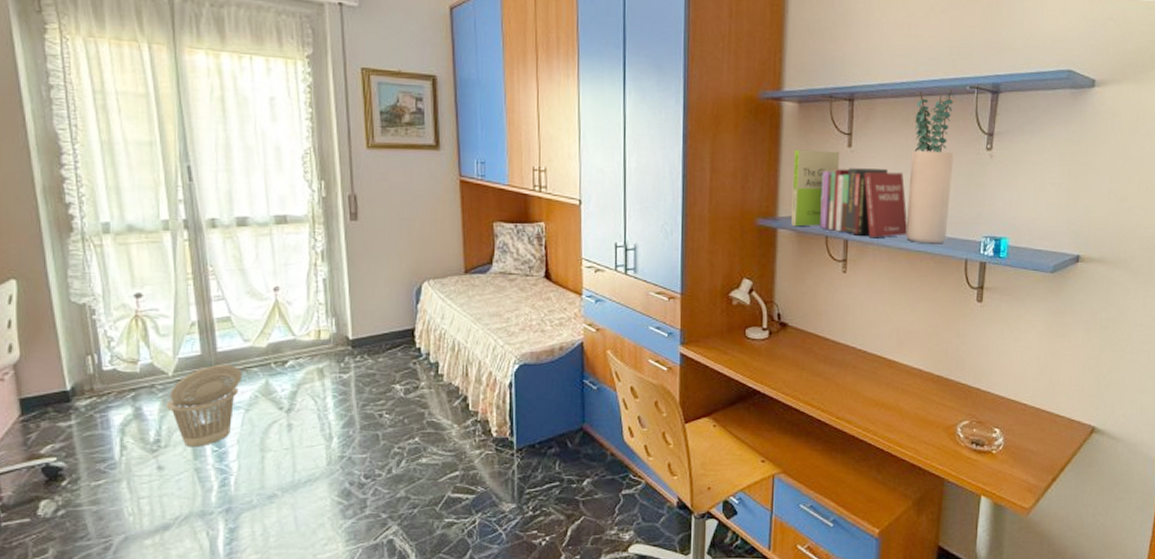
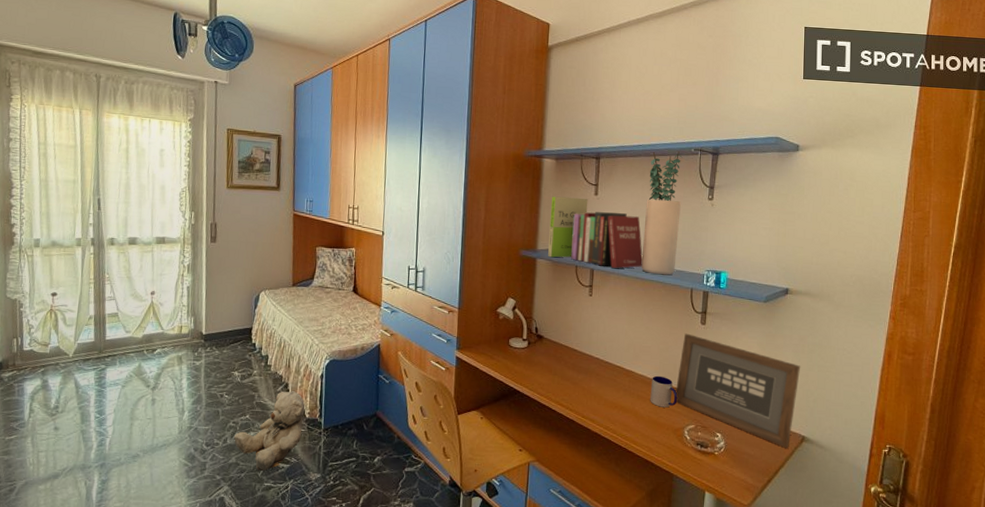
laundry basket: present [165,365,242,447] -> none [65,350,122,414]
teddy bear: none [400,405,491,504] -> present [233,391,305,471]
mug: none [917,365,950,402] -> present [650,375,678,408]
picture frame: none [947,313,1092,441] -> present [676,333,801,448]

